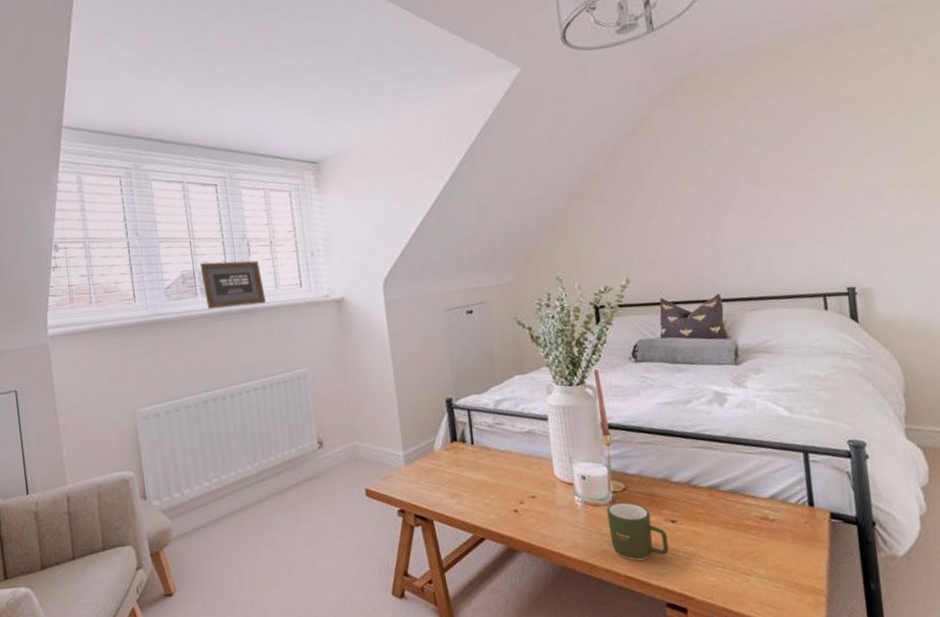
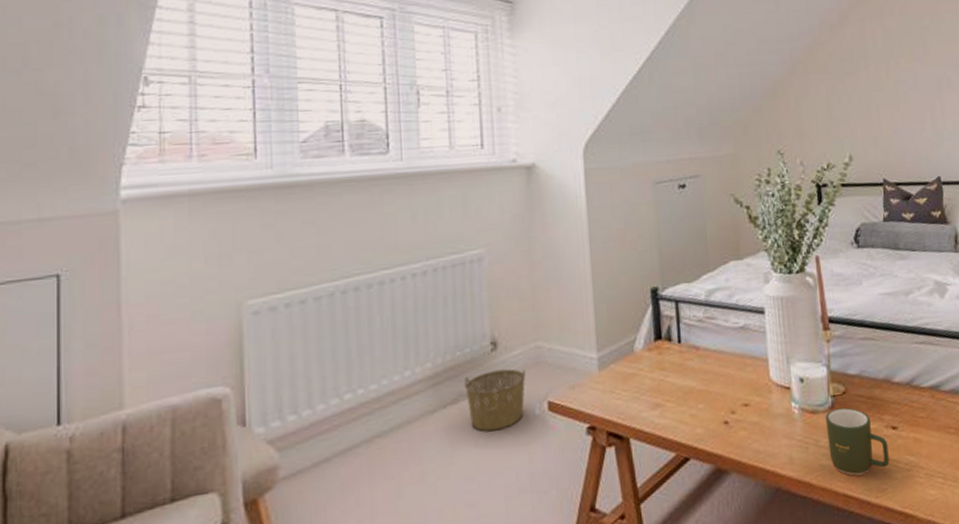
picture frame: present [200,260,266,310] -> none [351,112,436,172]
basket: none [300,462,347,511] -> present [465,368,526,432]

